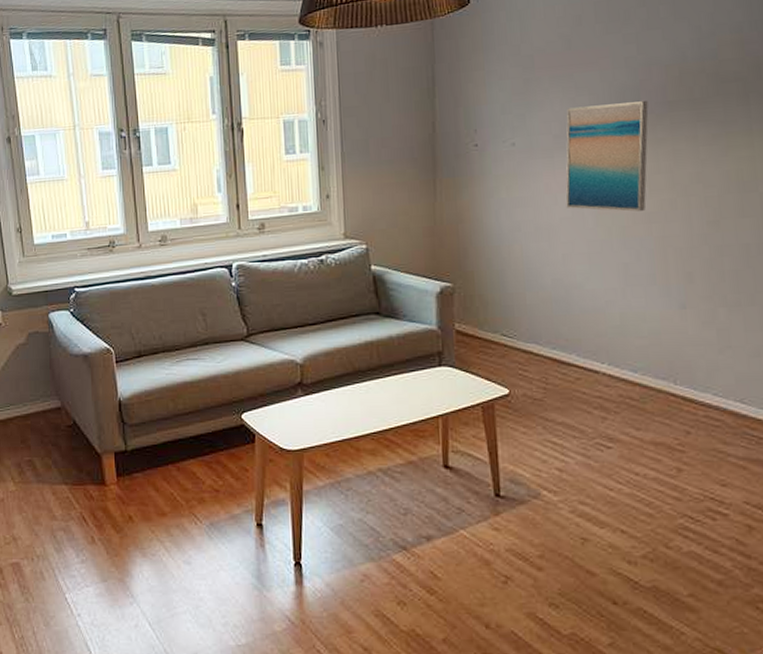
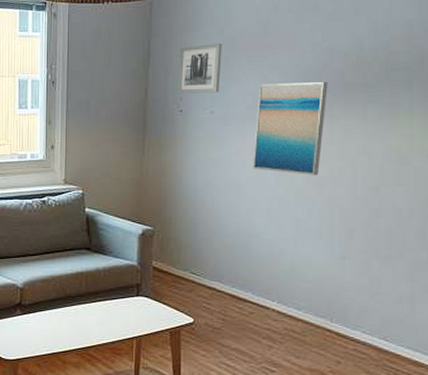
wall art: none [469,64,520,125] -> present [177,44,222,94]

